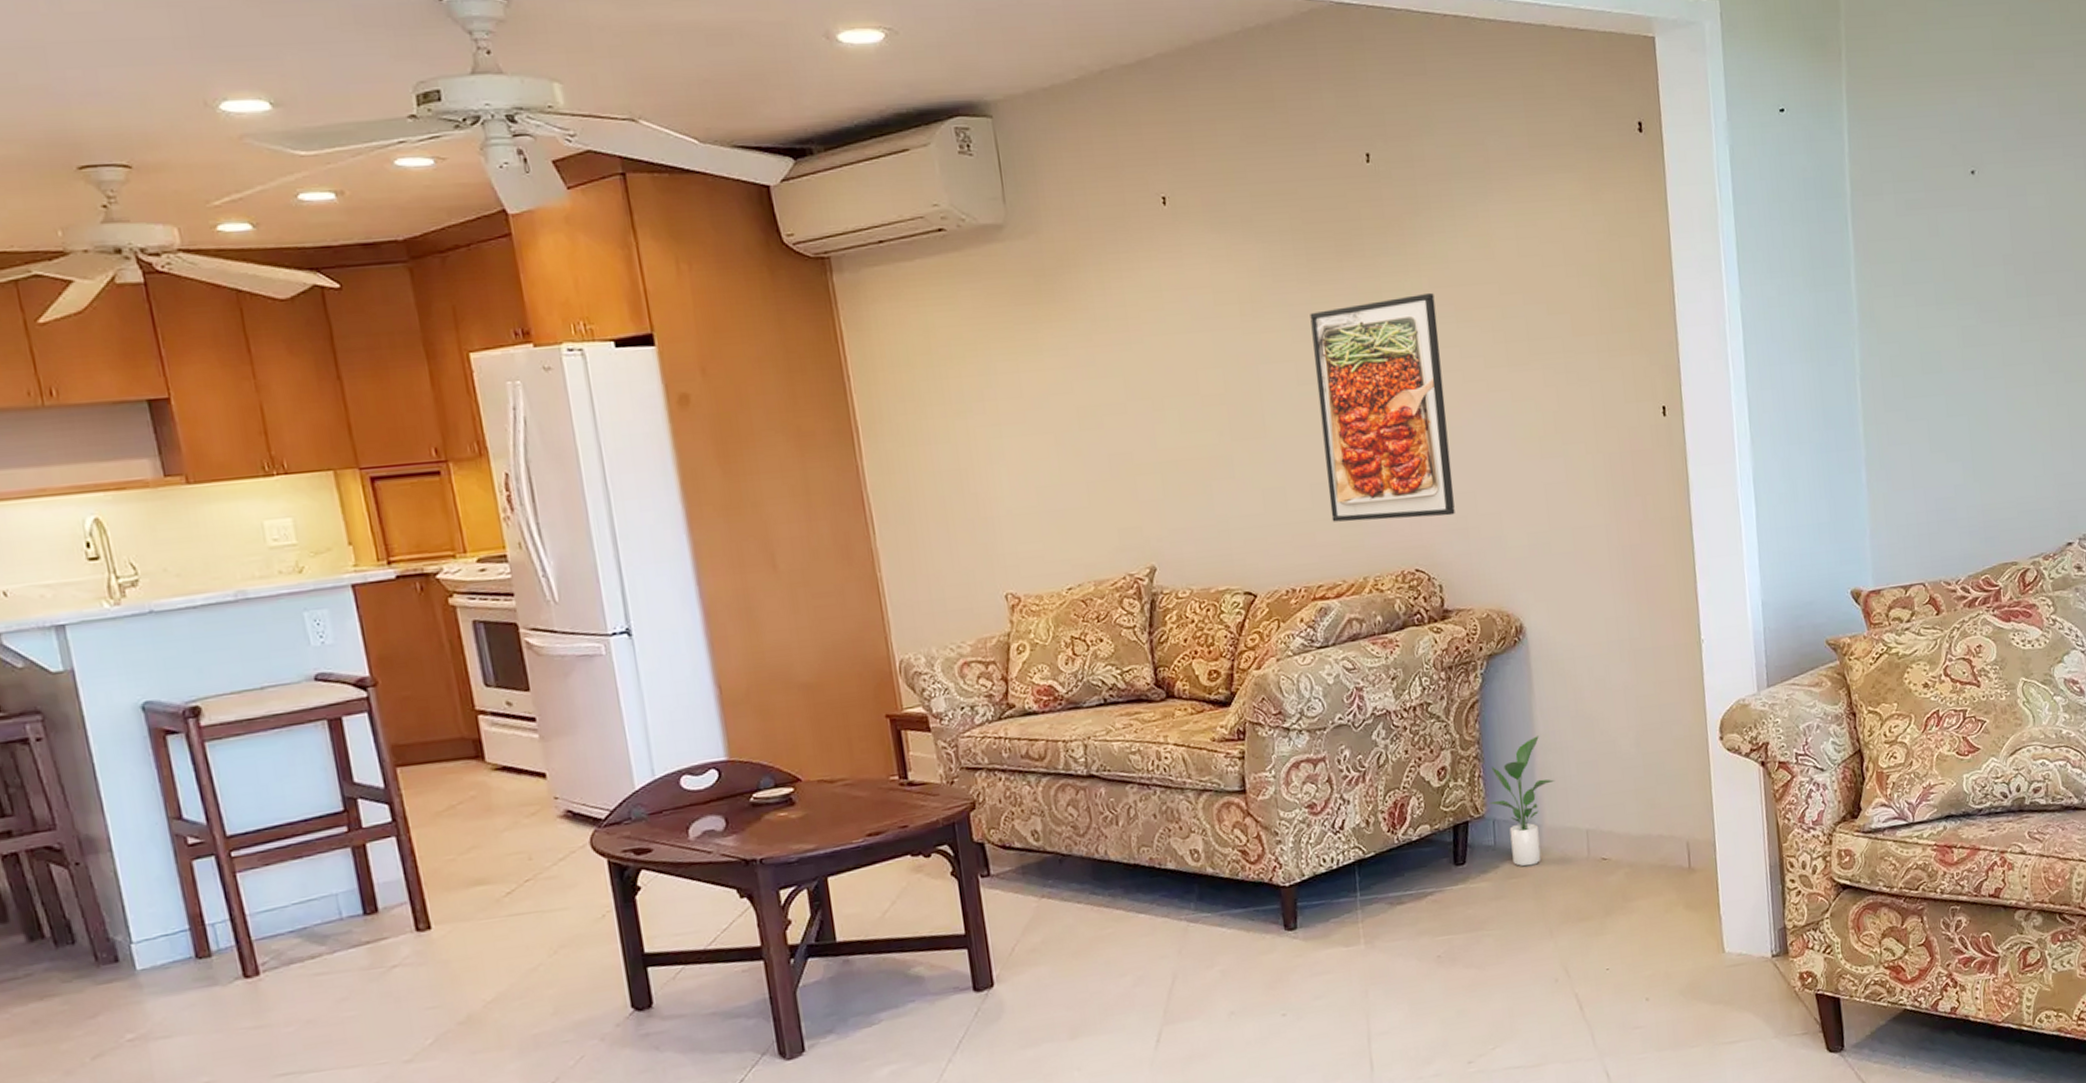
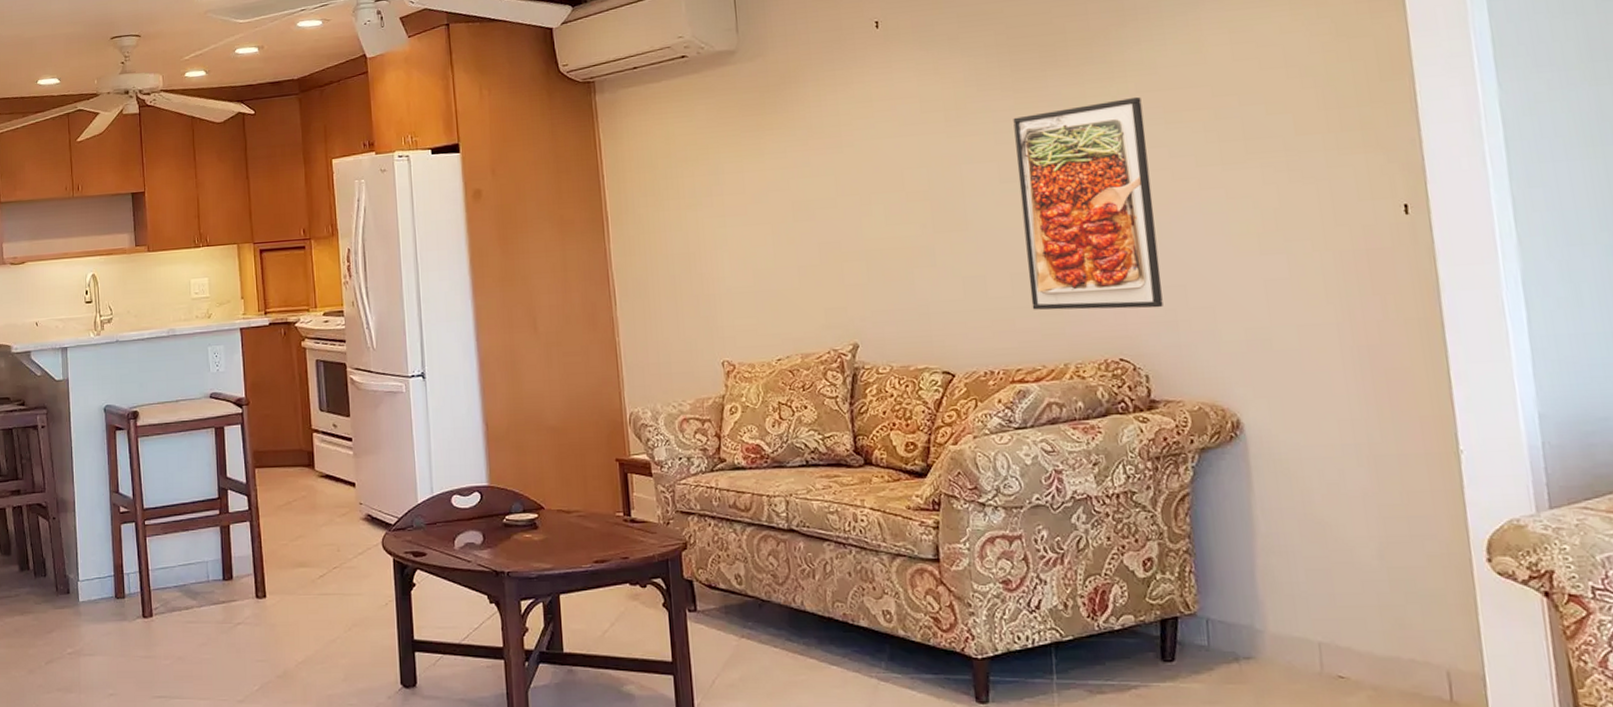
potted plant: present [1489,735,1555,867] -> none [1202,536,1280,673]

